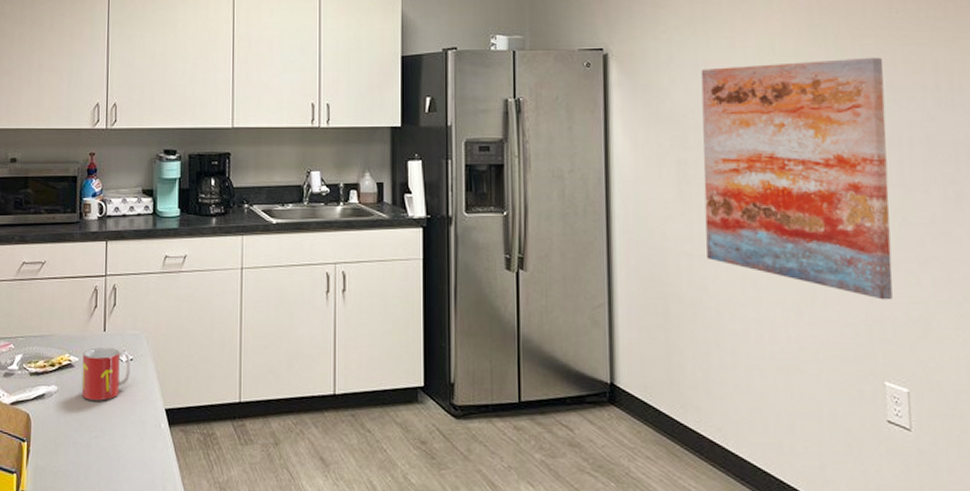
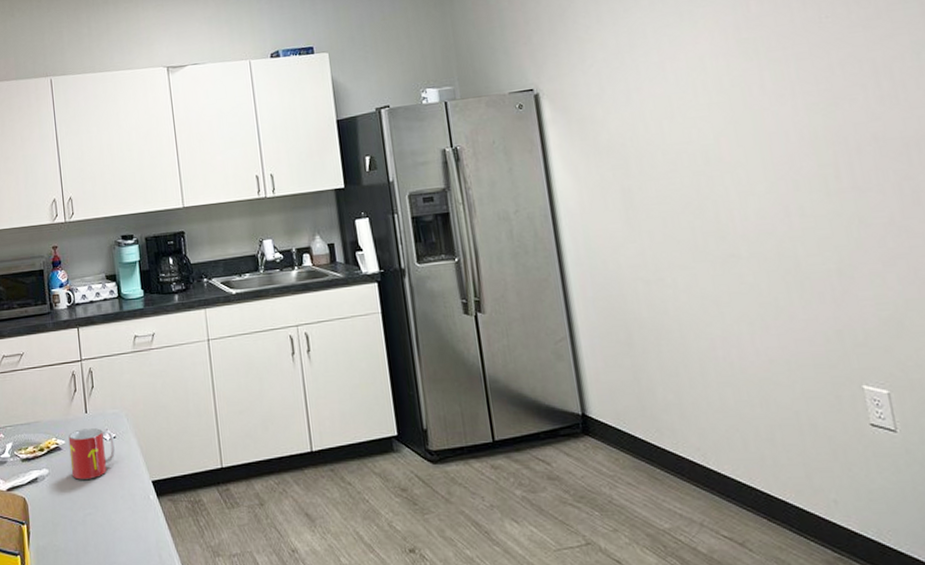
wall art: present [701,57,893,300] -> none [634,63,860,304]

